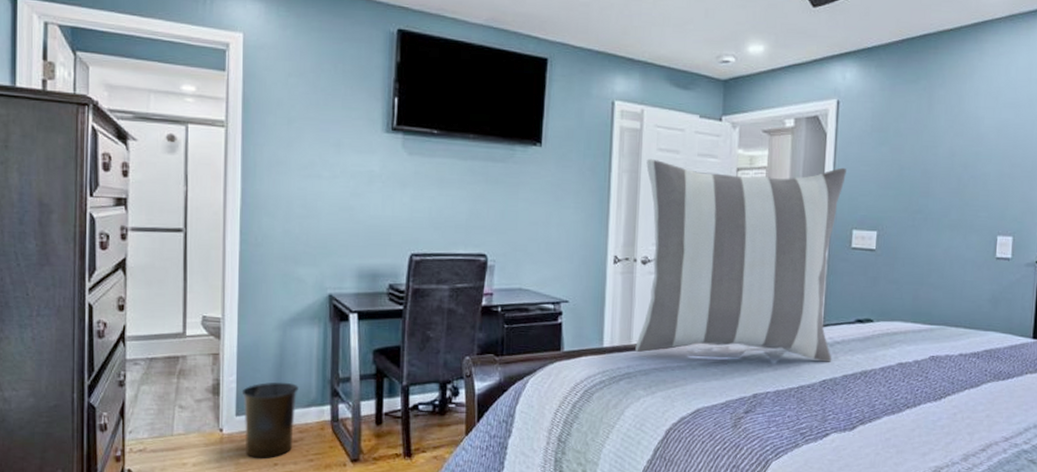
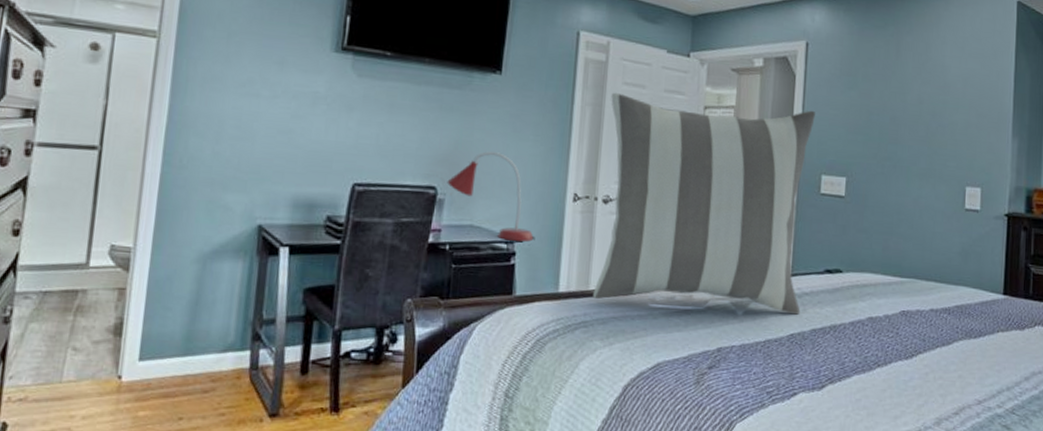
waste bin: present [241,382,299,458] -> none [146,322,215,411]
desk lamp: none [496,220,580,303] -> present [447,151,535,243]

